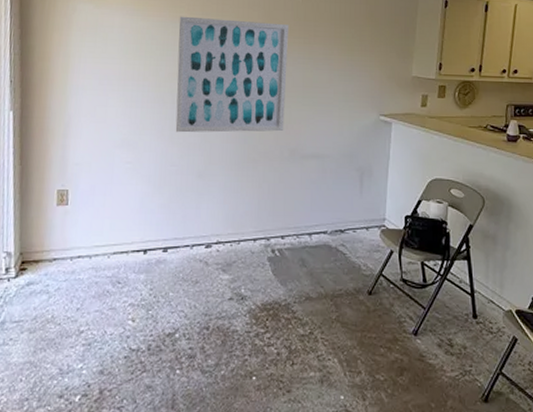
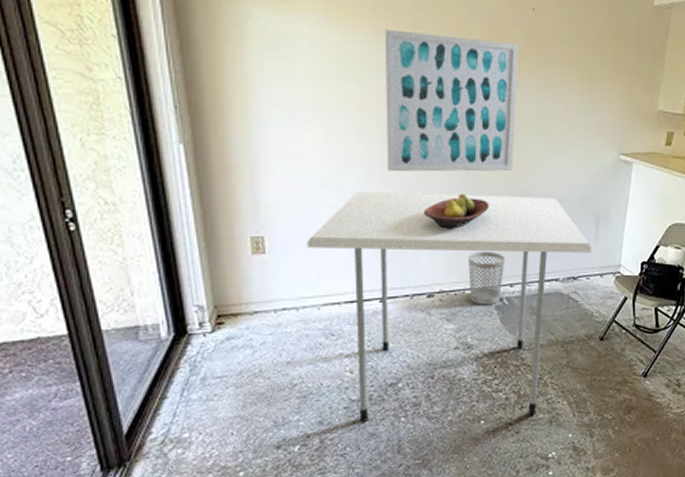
dining table: none [103,150,357,373] -> present [307,191,592,422]
fruit bowl: none [204,151,263,184] -> present [423,193,490,229]
wastebasket: none [243,204,277,256] -> present [468,251,505,305]

